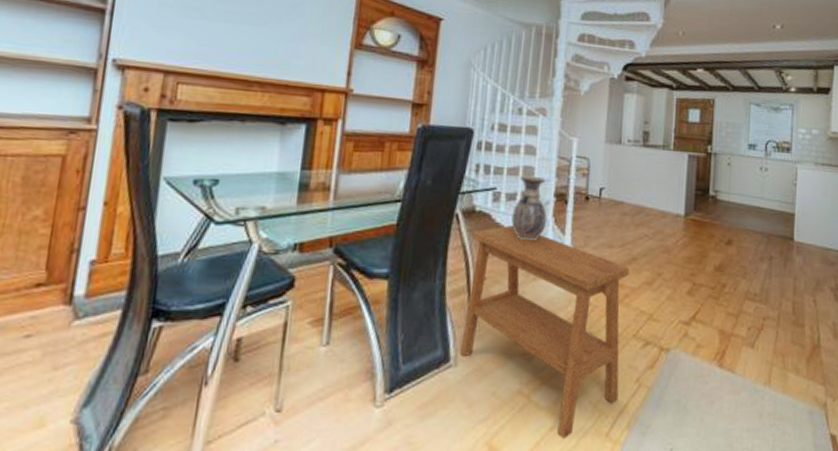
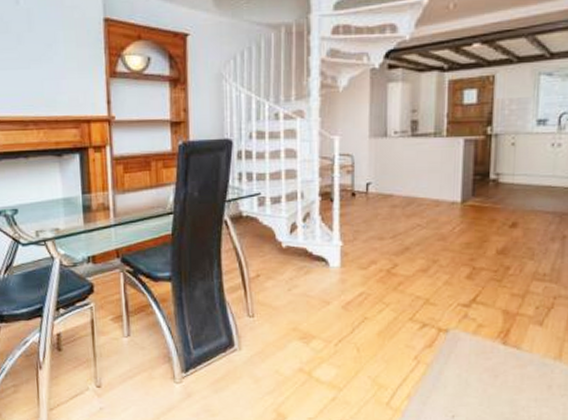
side table: present [460,225,630,439] -> none [242,226,402,407]
vase: present [511,175,547,242] -> none [278,178,314,240]

